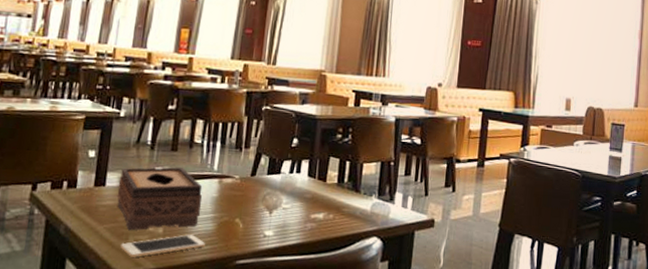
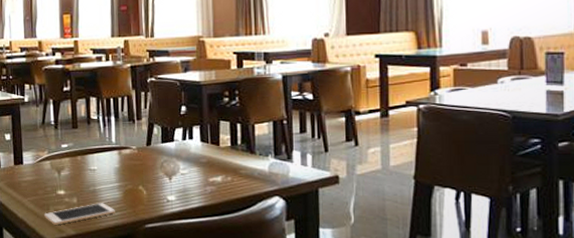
tissue box: present [117,167,203,231] -> none [33,143,107,202]

